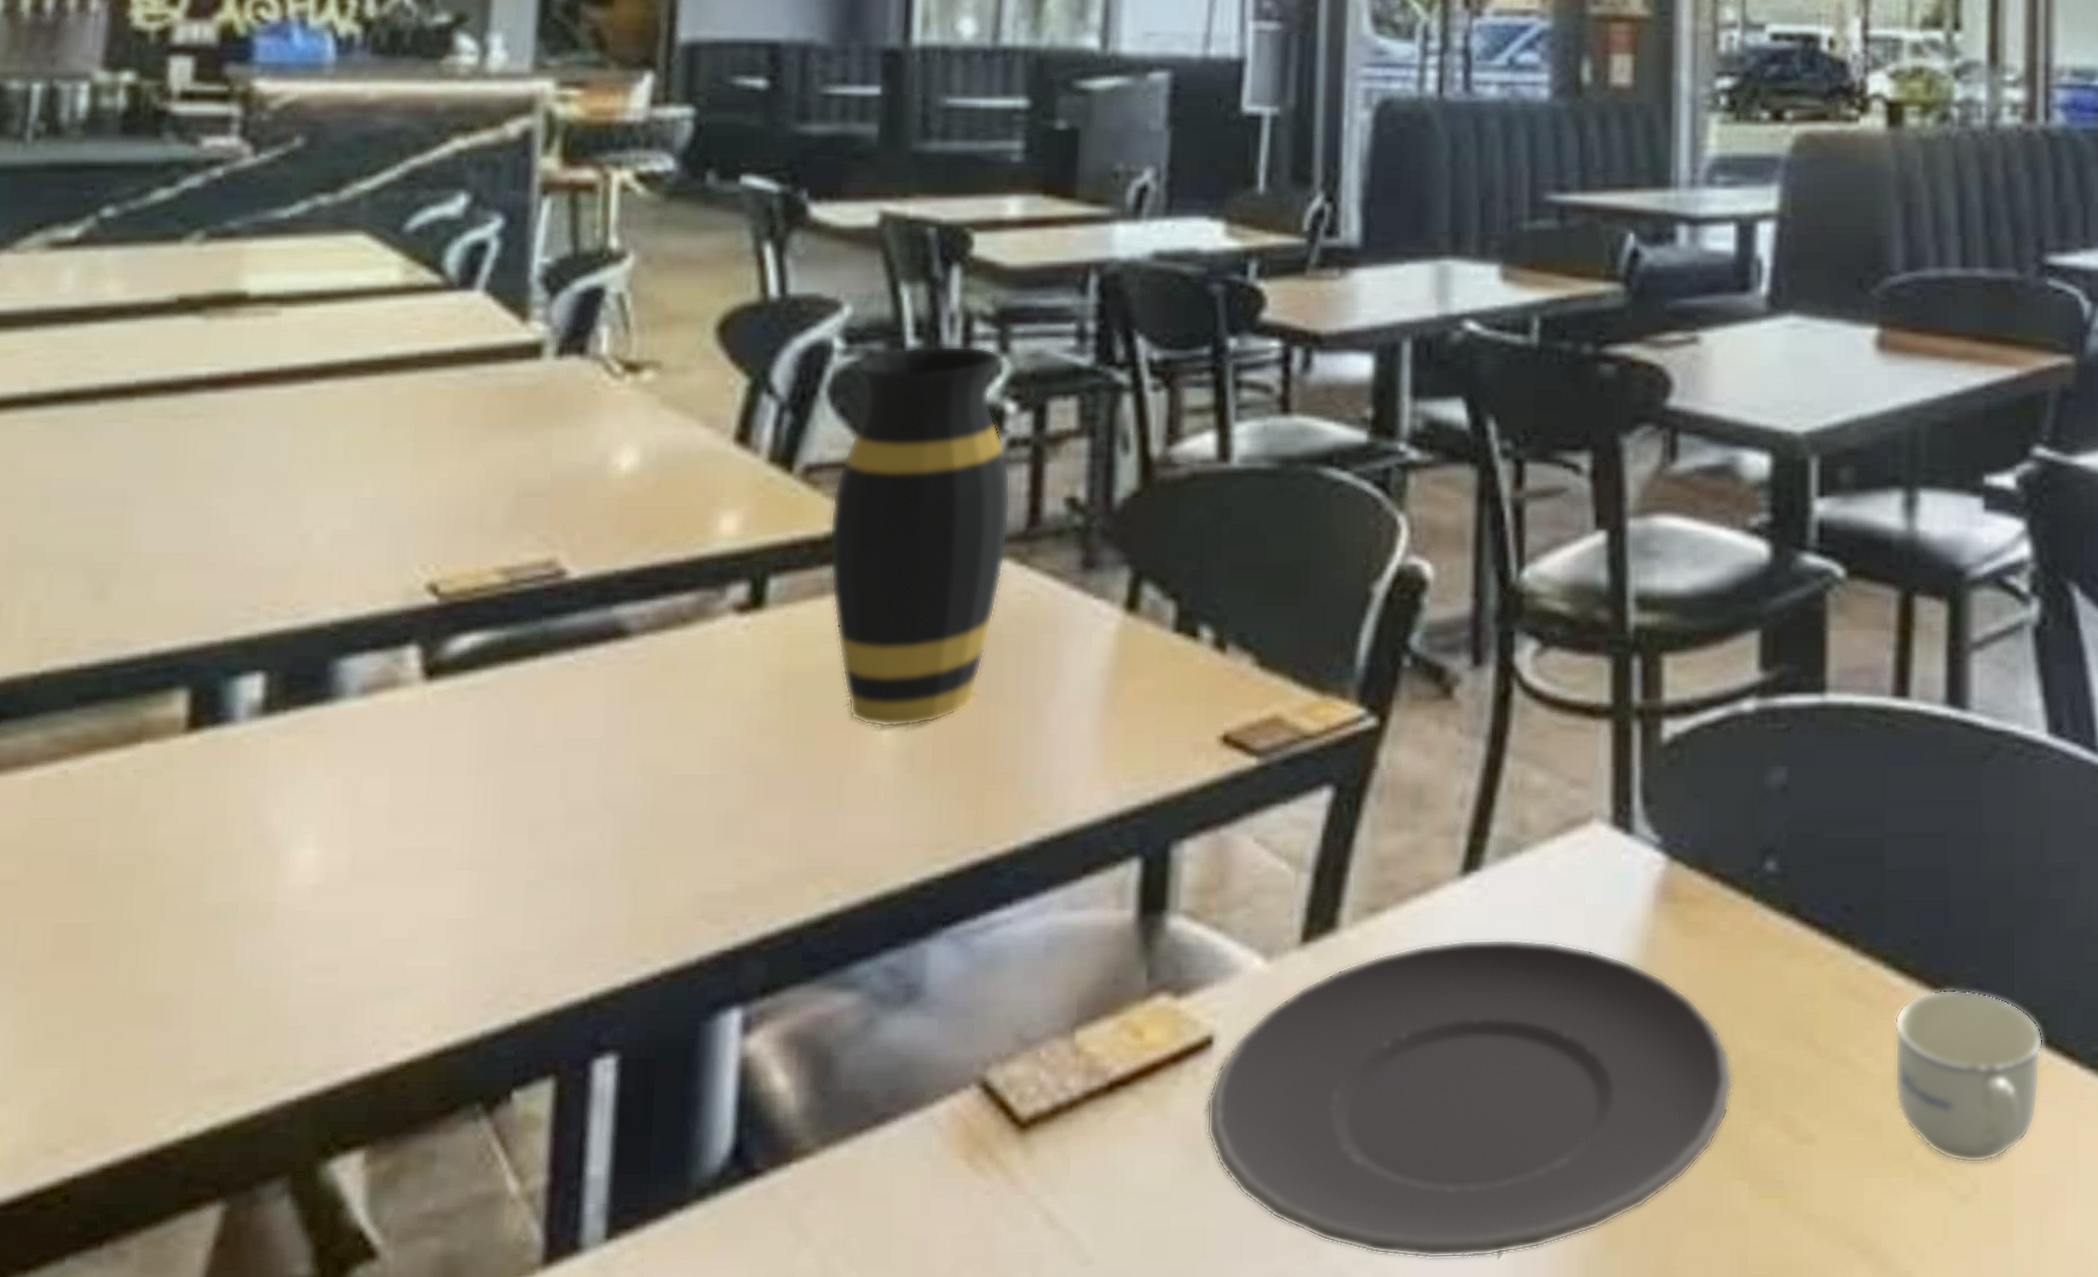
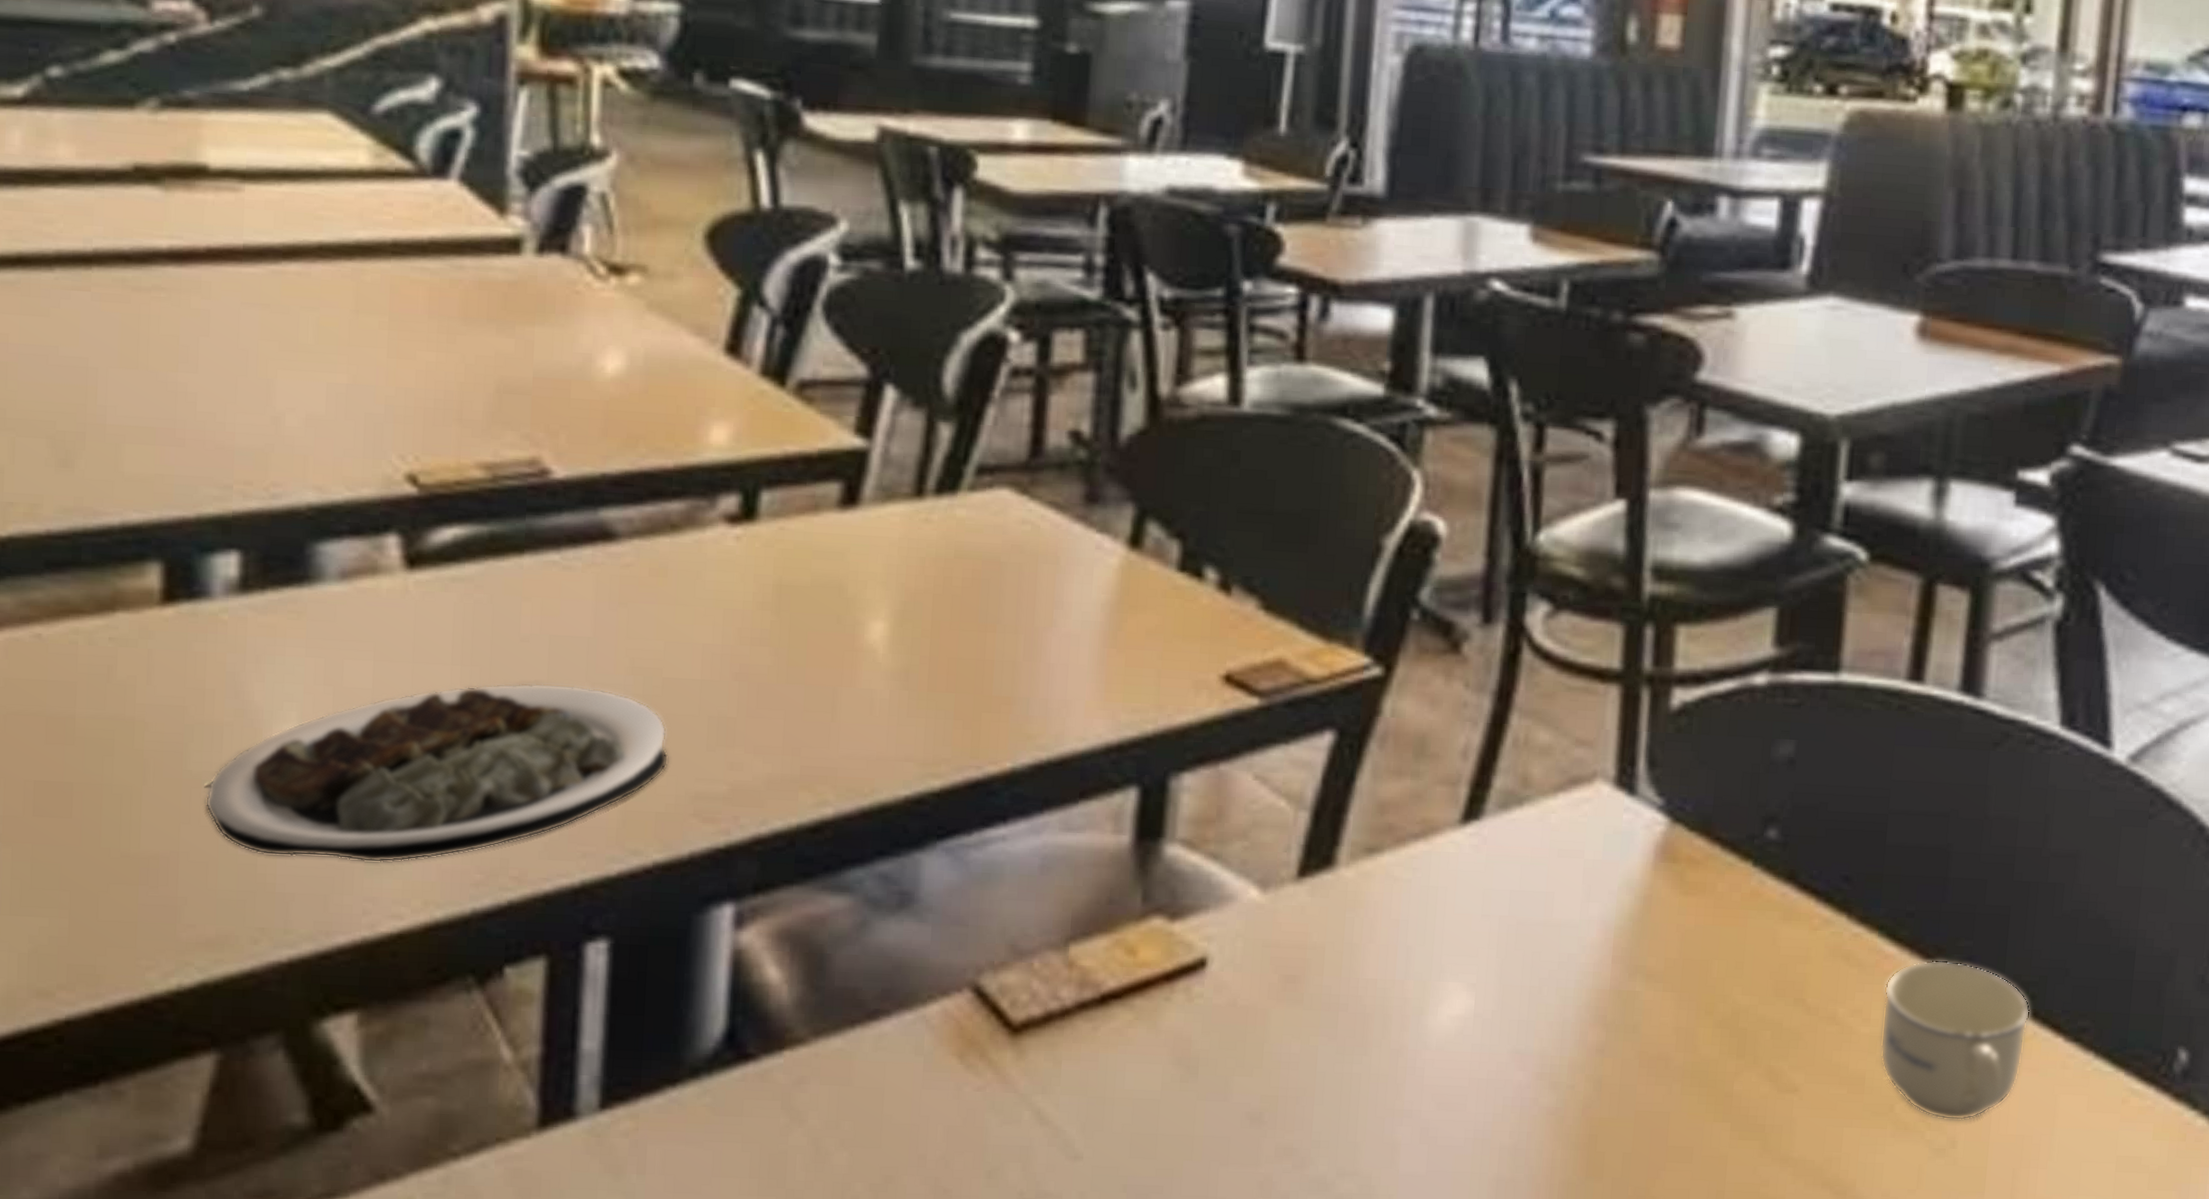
plate: none [220,788,678,989] -> present [205,683,669,863]
vase: present [828,345,1012,728] -> none [822,268,1014,647]
plate: present [1206,939,1734,1259] -> none [1197,884,1722,1177]

